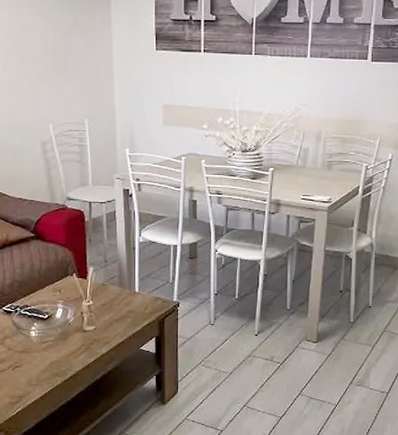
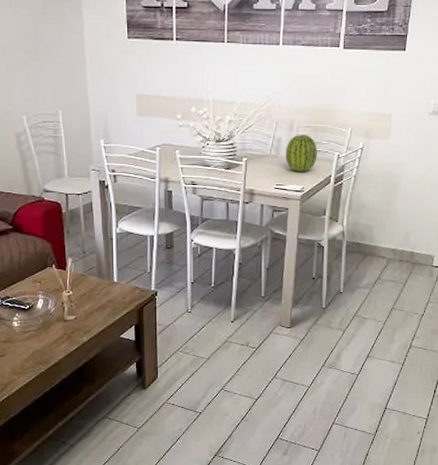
fruit: none [312,146,345,183] -> present [285,135,317,172]

